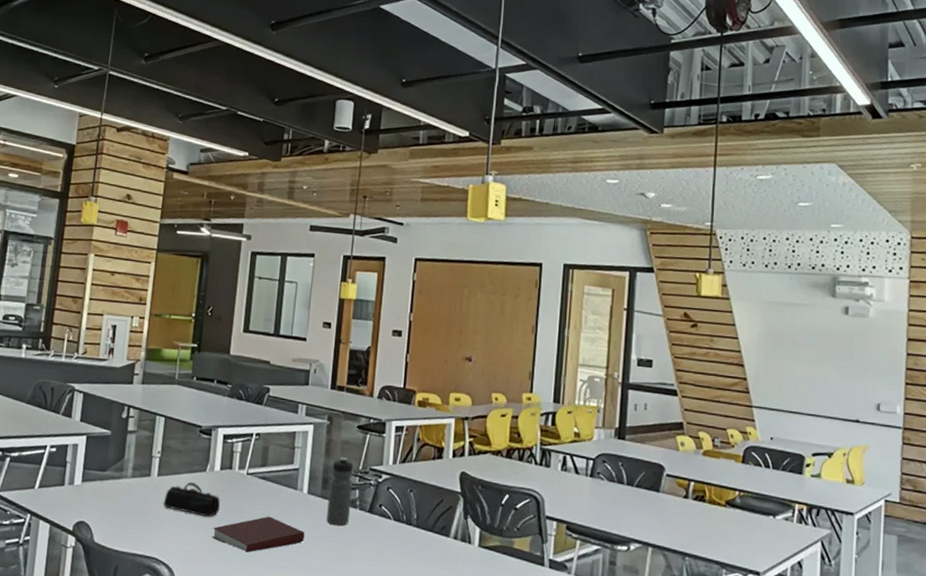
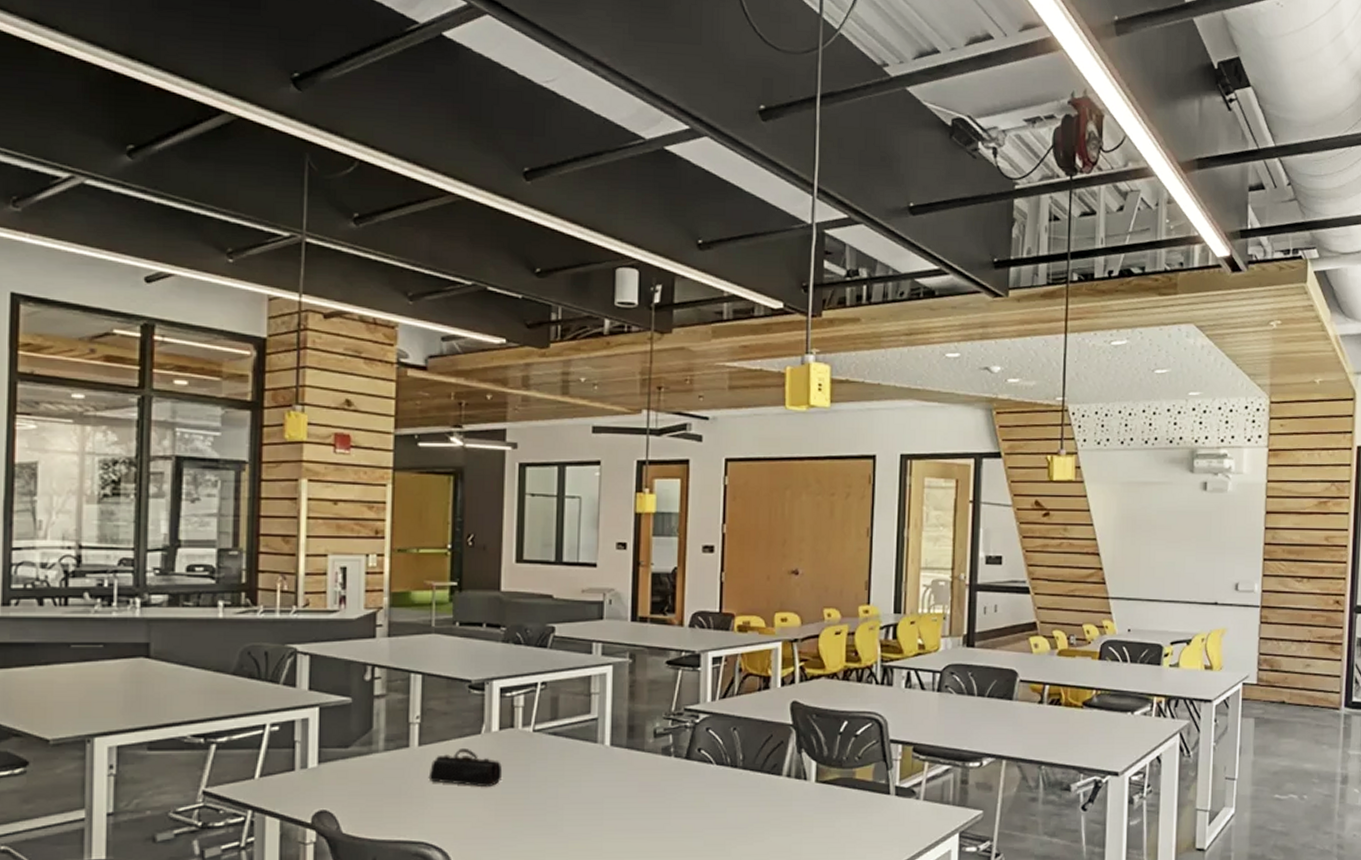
notebook: present [212,516,305,553] -> none [495,777,610,822]
water bottle: present [326,457,353,526] -> none [636,699,665,779]

